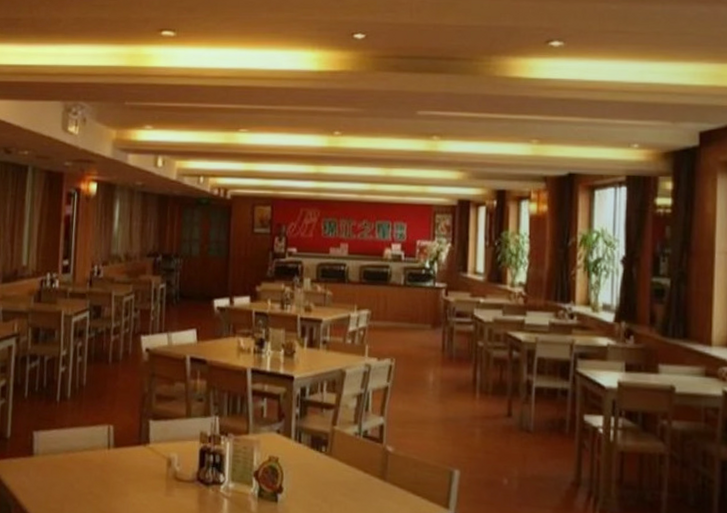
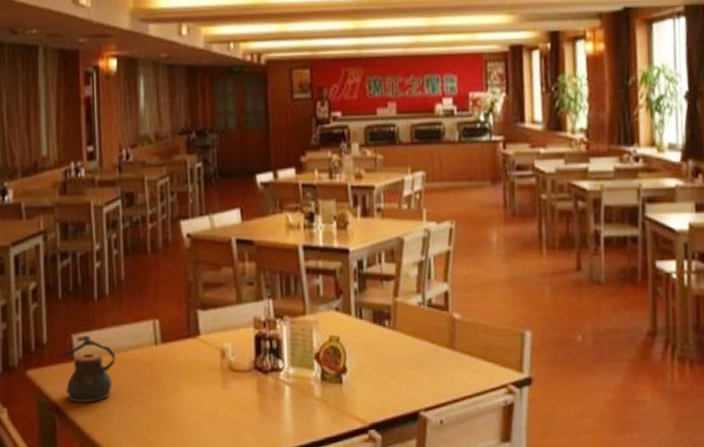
teapot: none [23,433,71,497] -> present [63,335,116,404]

